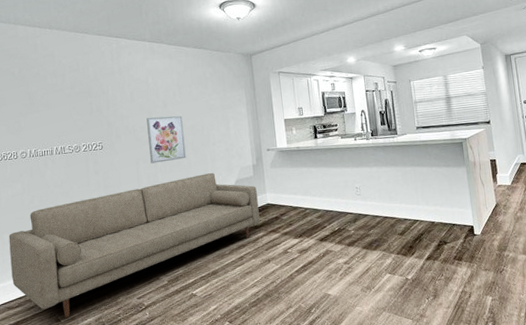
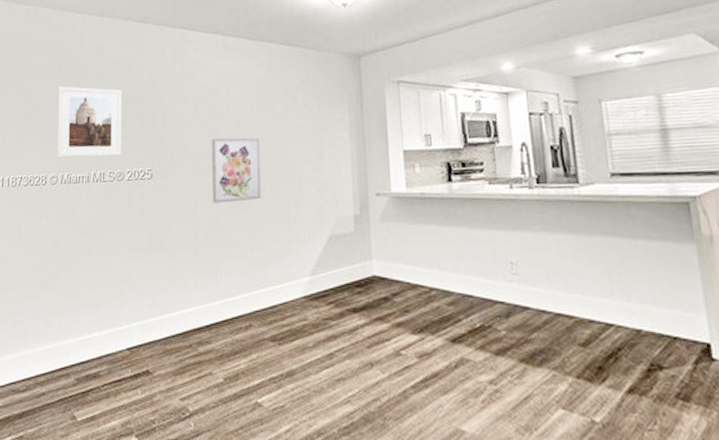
sofa: present [8,173,260,318] -> none [22,223,361,416]
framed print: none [19,83,77,138] -> present [57,86,122,158]

